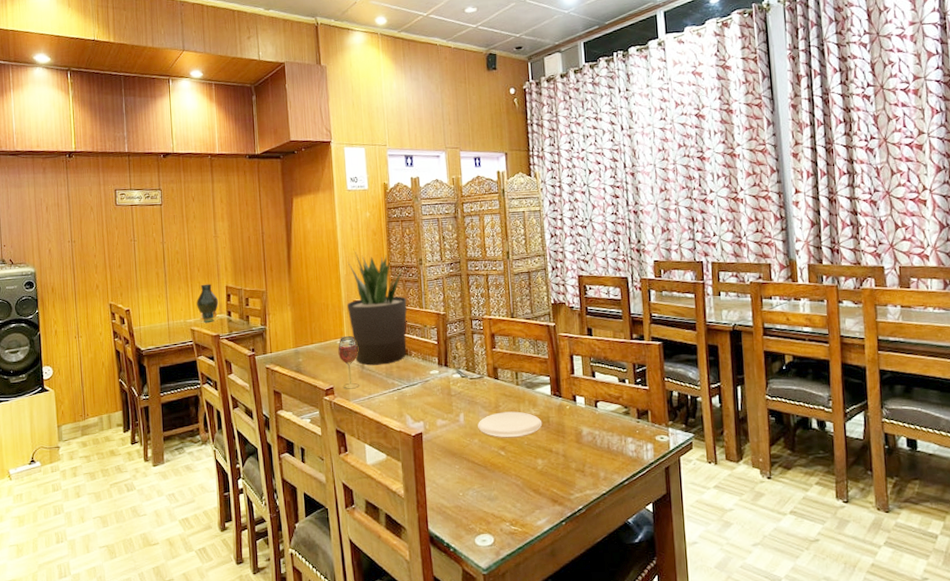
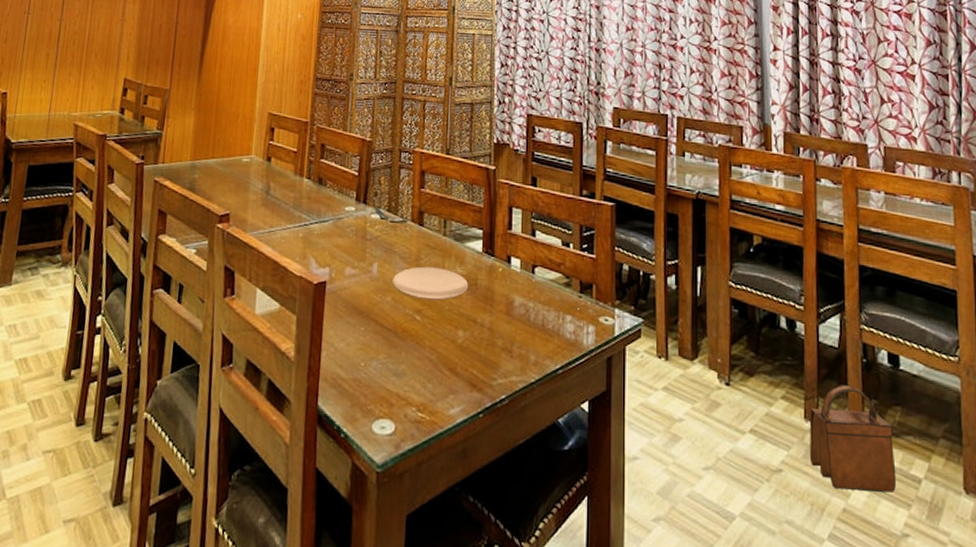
vase: present [196,284,219,323] -> none [86,73,113,119]
wineglass: present [338,335,359,390] -> none [240,153,266,220]
planter: present [346,250,407,365] -> none [259,55,331,193]
handbag: none [840,468,917,549] -> present [809,385,897,493]

